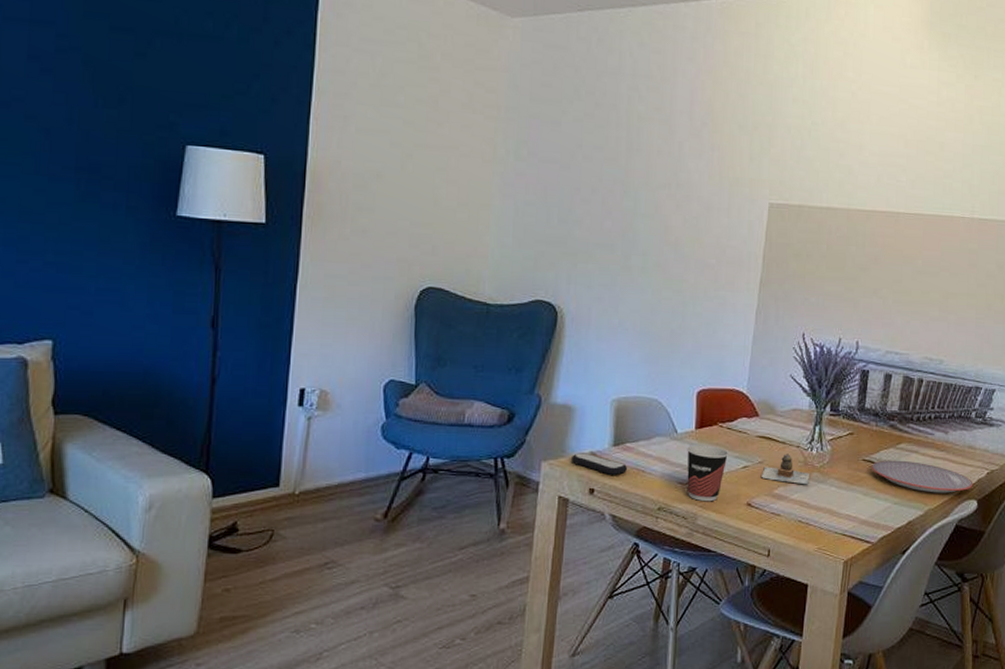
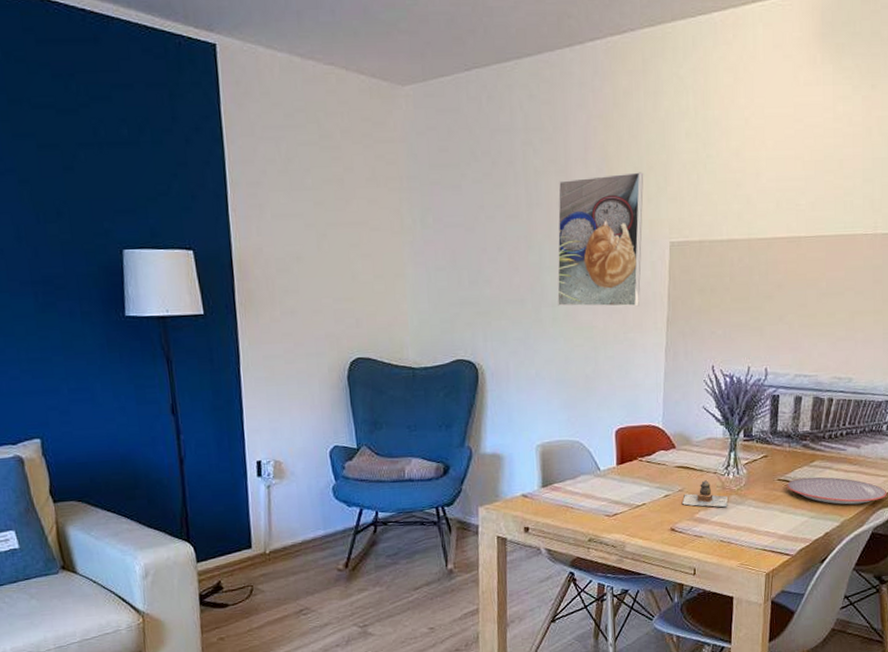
remote control: present [572,453,628,475] -> none [505,495,558,514]
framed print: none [649,129,748,265] -> present [557,172,644,307]
cup: present [687,445,728,502] -> none [610,479,650,531]

